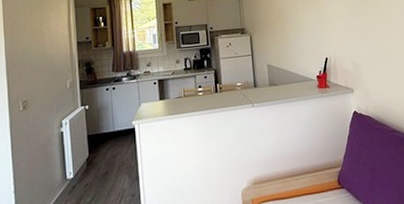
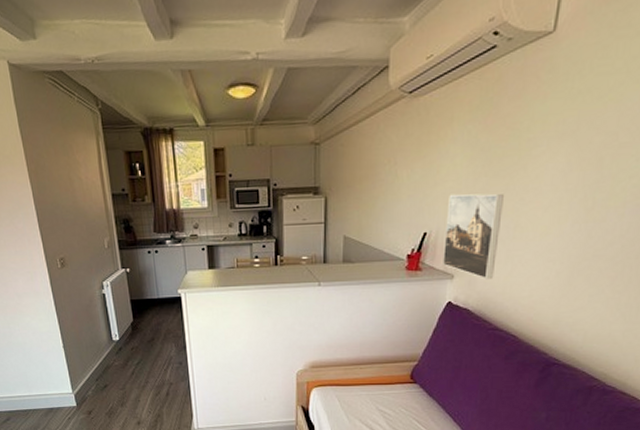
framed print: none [337,27,382,91] -> present [441,193,504,280]

